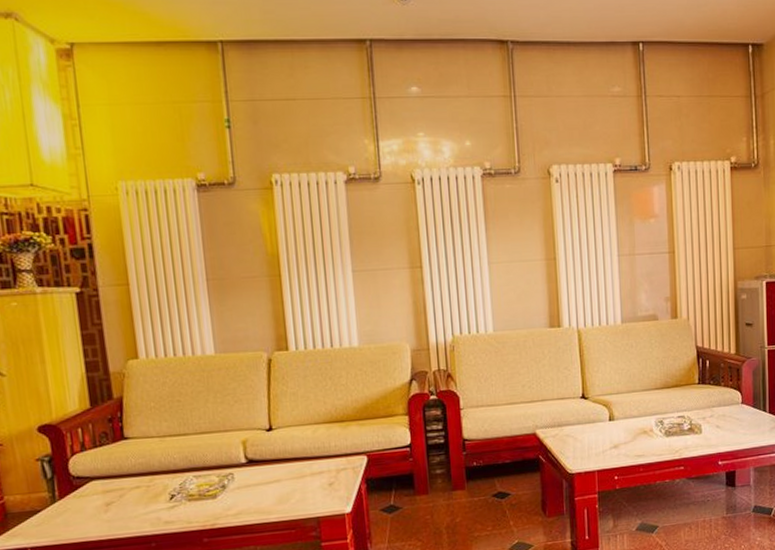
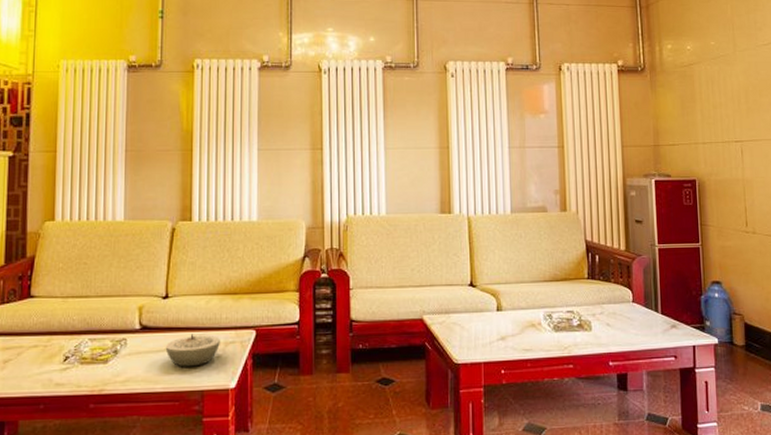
ashtray: none [275,463,332,497] -> present [165,334,220,367]

